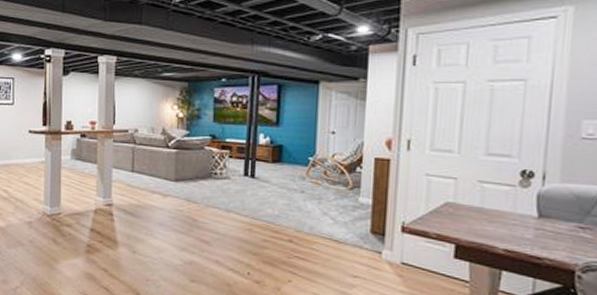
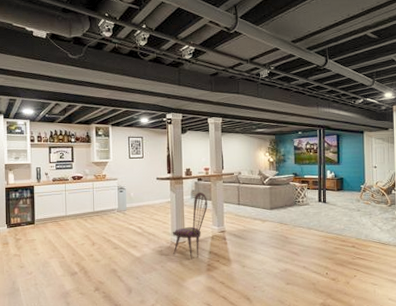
dining chair: none [44,151,92,237] -> present [172,192,208,260]

